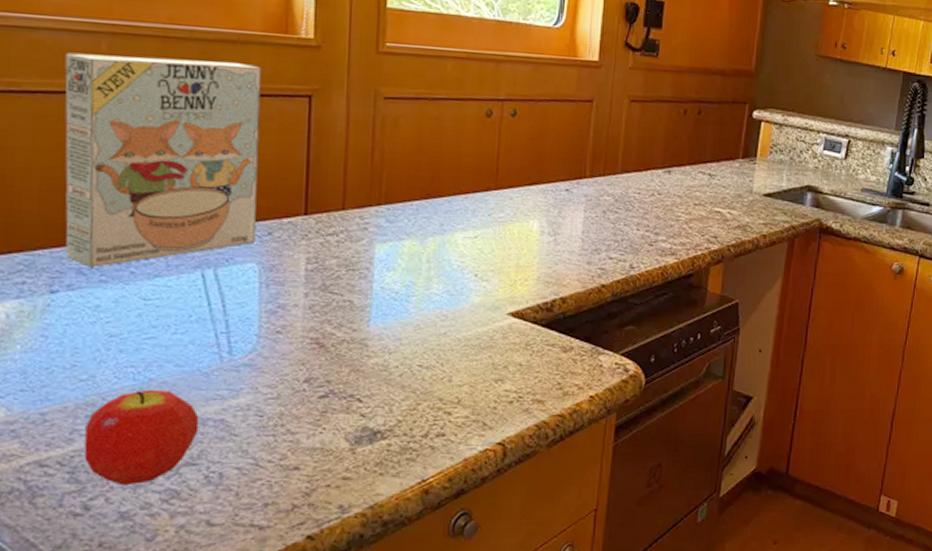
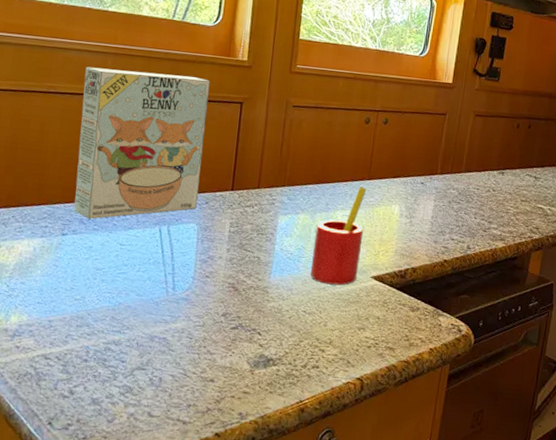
fruit: present [84,389,199,485] -> none [73,310,150,379]
straw: none [424,199,495,328] -> present [310,186,367,286]

